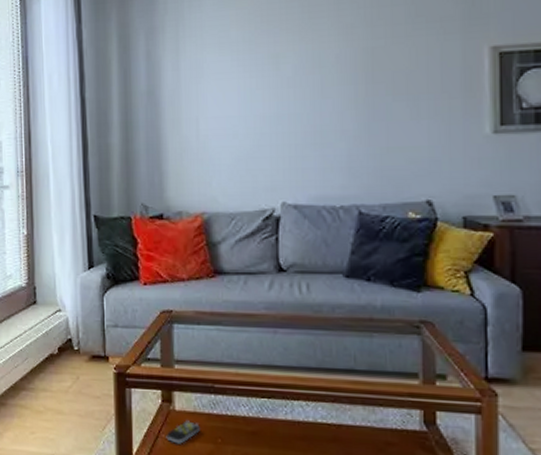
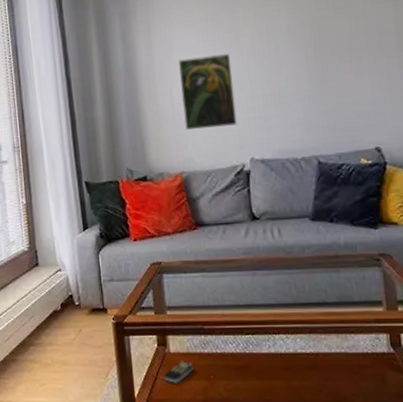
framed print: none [209,82,270,165] -> present [179,54,237,130]

